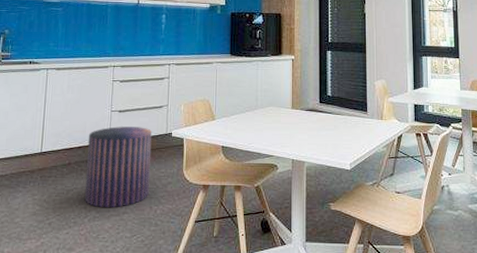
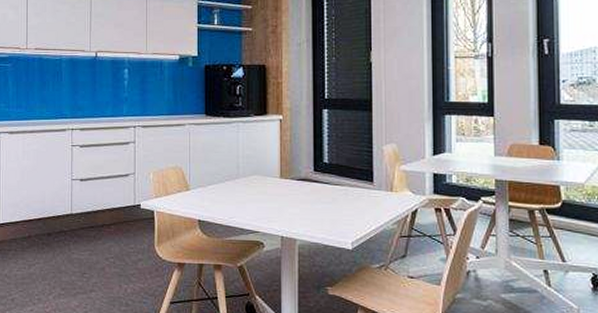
stool: present [84,126,152,208] -> none [47,197,118,285]

